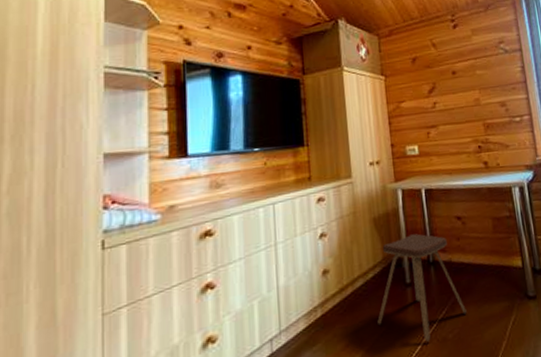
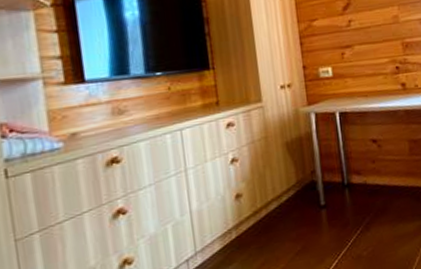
music stool: present [377,233,467,342] -> none [292,157,381,259]

